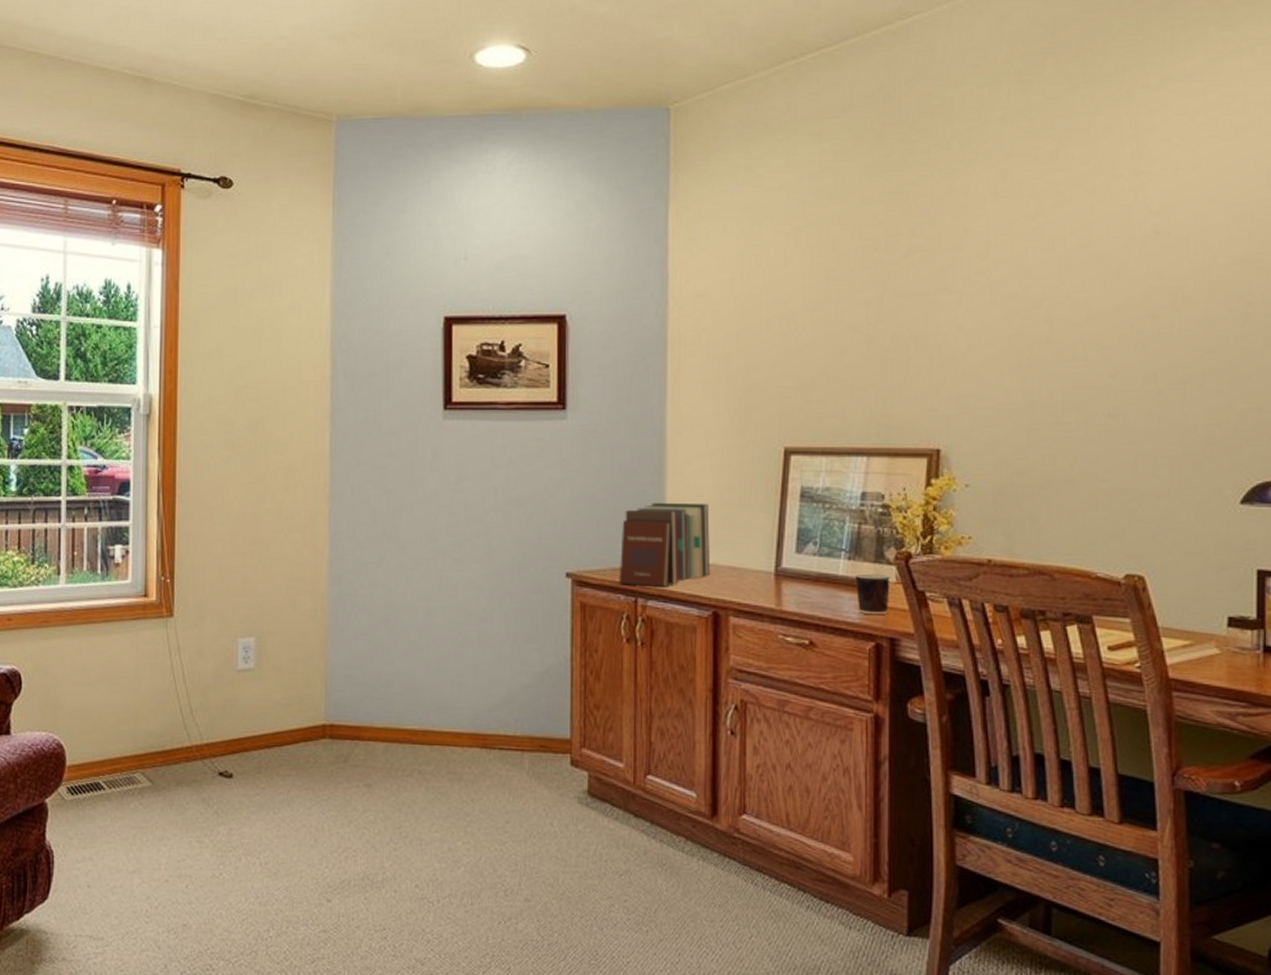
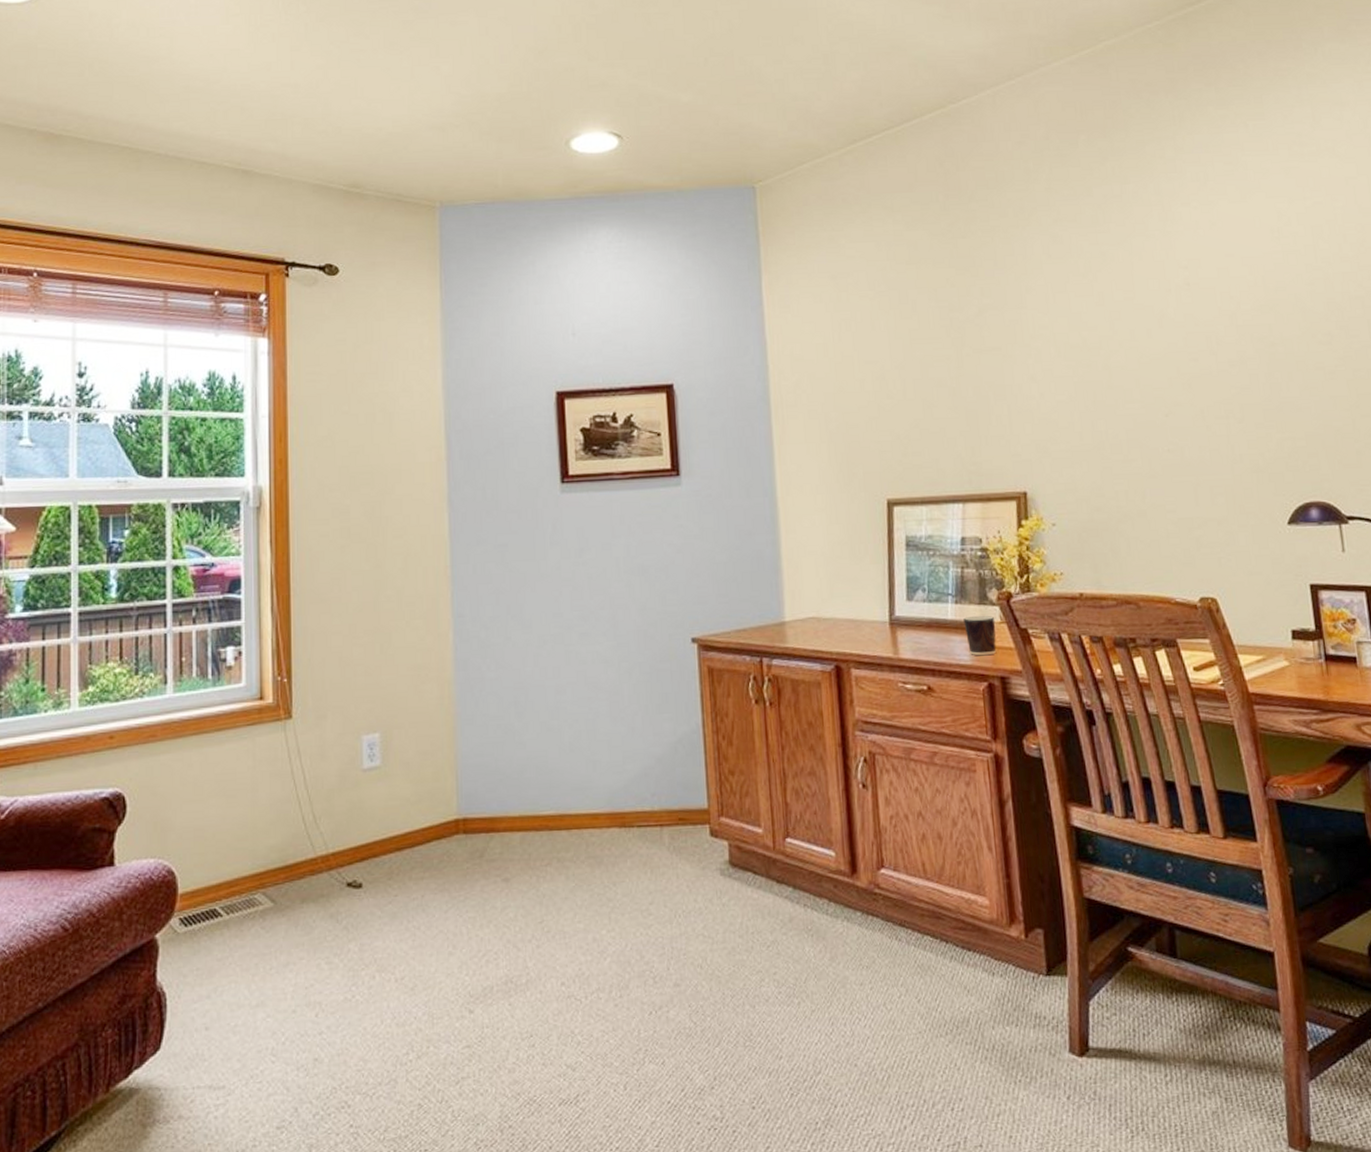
books: present [619,503,711,588] -> none [742,559,830,646]

